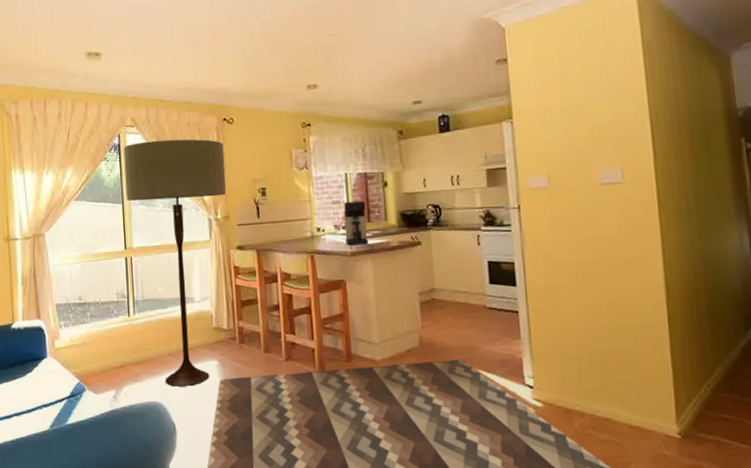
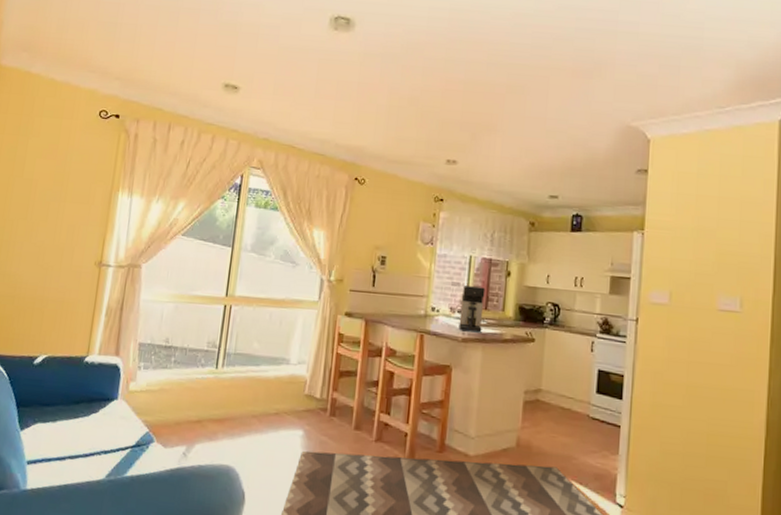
floor lamp: present [123,139,227,386] -> none [237,186,350,454]

